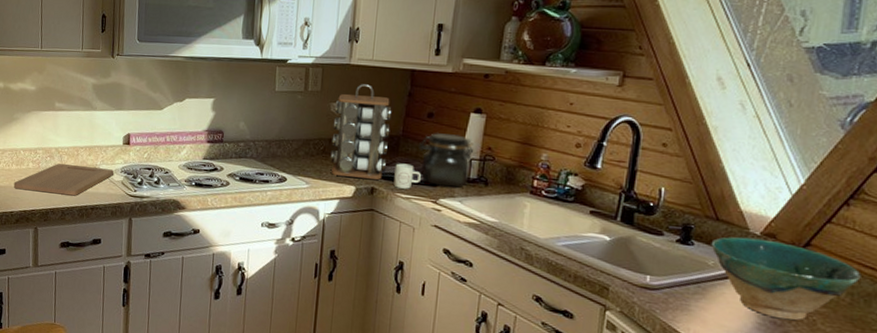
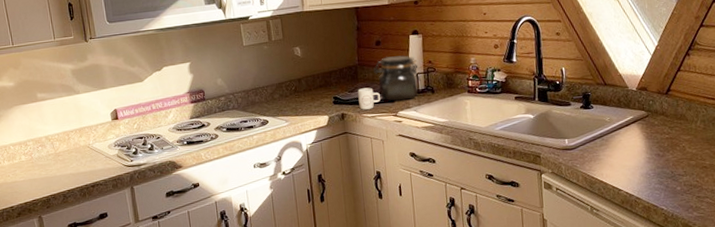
cutting board: present [13,163,114,196] -> none [9,145,108,184]
spice rack: present [330,84,392,180] -> none [297,26,350,110]
bowl: present [711,237,862,321] -> none [604,92,707,152]

